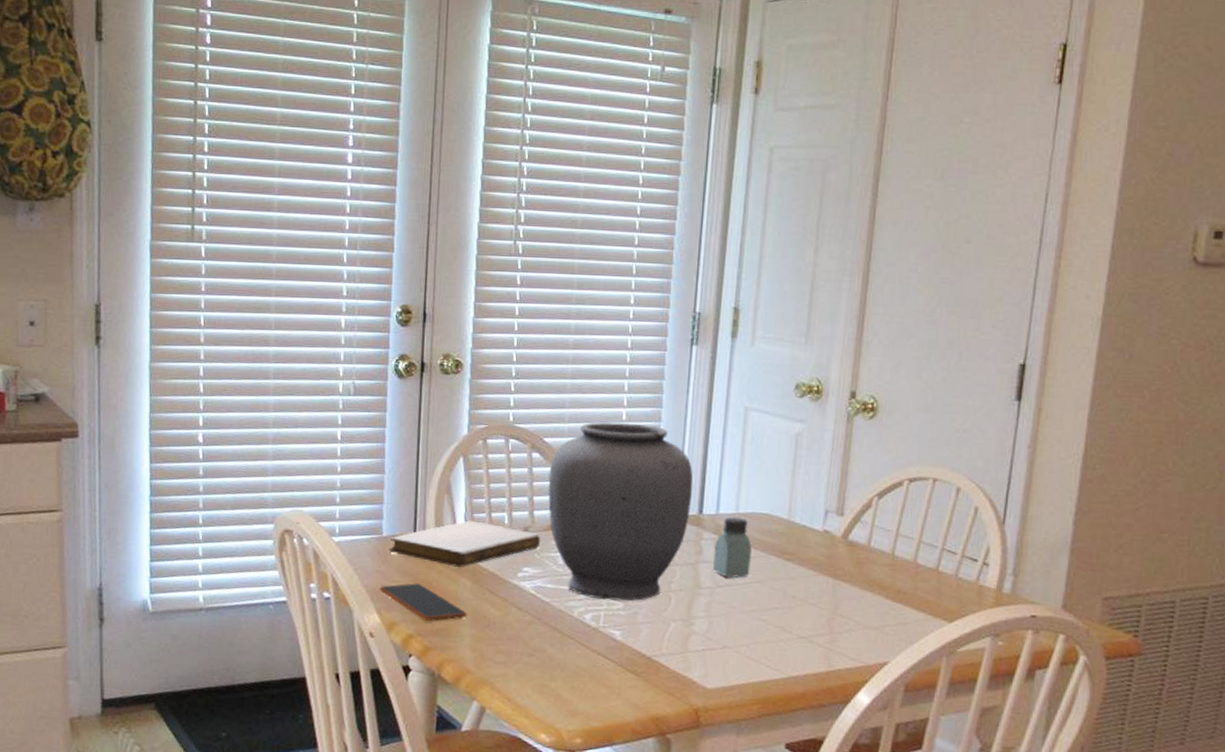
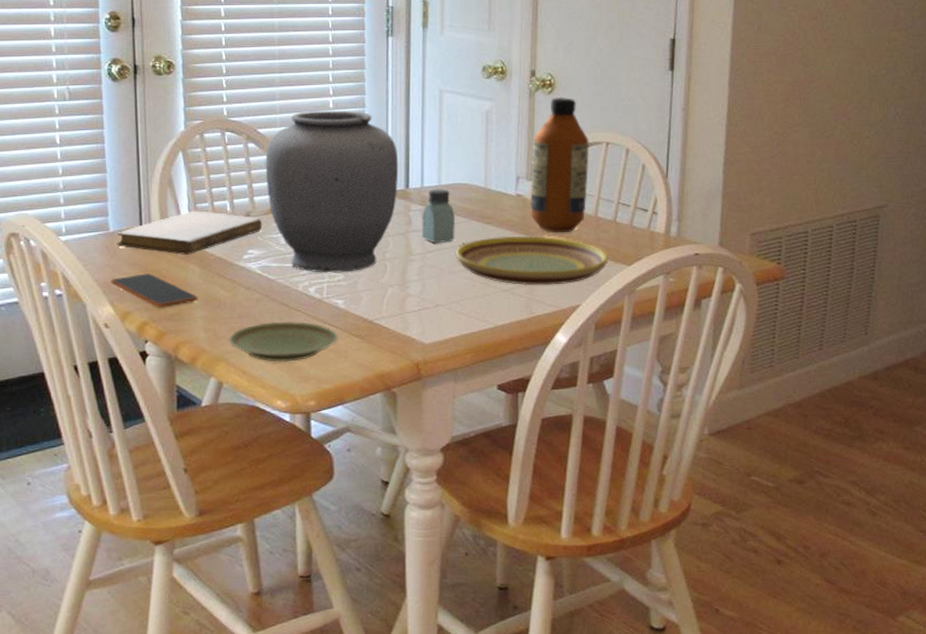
plate: none [495,647,612,693] -> present [229,321,338,362]
plate: none [749,576,926,637] -> present [455,235,609,286]
bottle: none [838,423,913,579] -> present [530,97,589,233]

